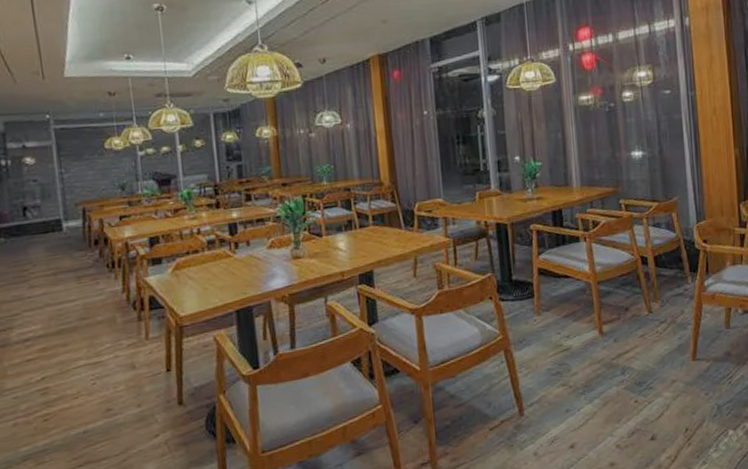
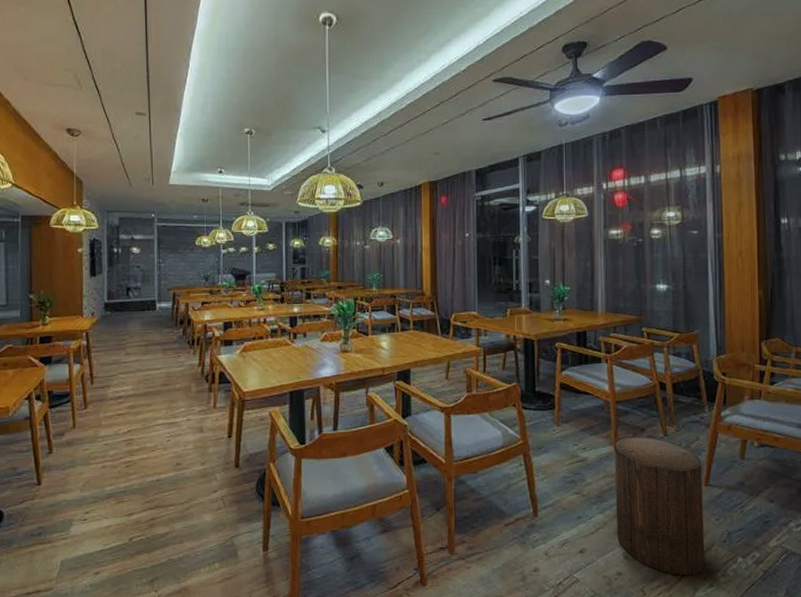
stool: none [598,316,697,458] -> present [614,436,705,576]

